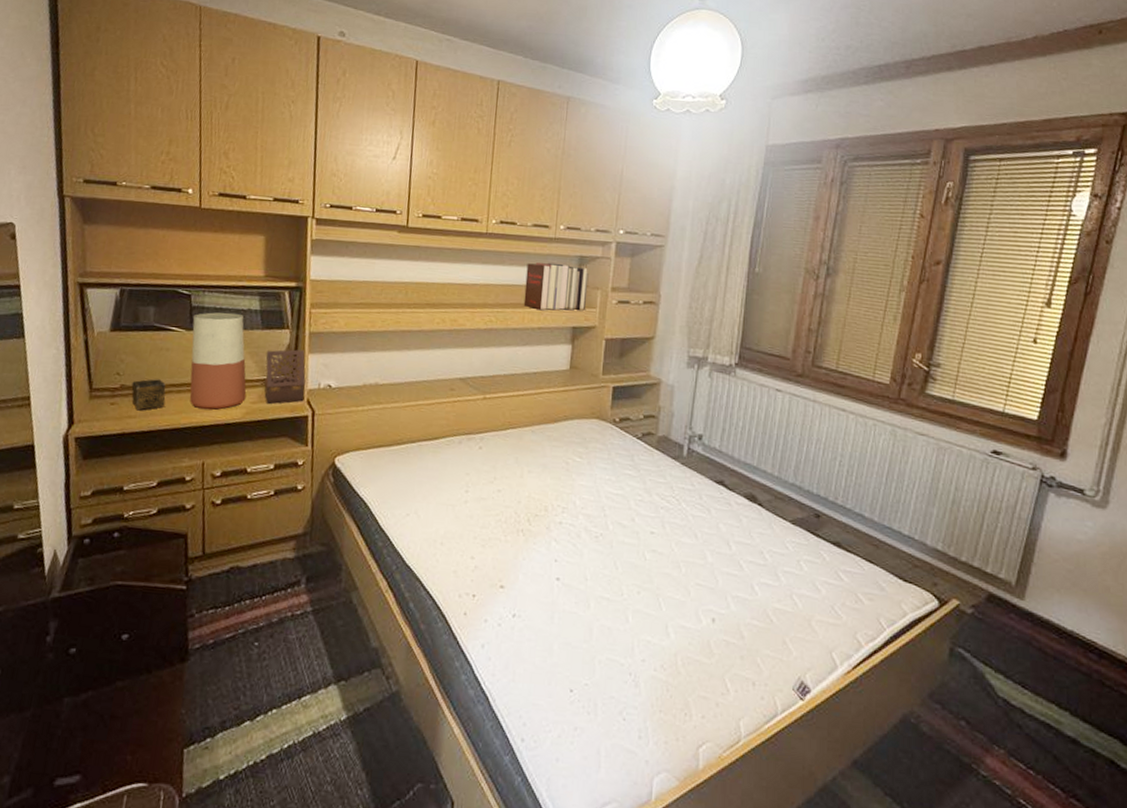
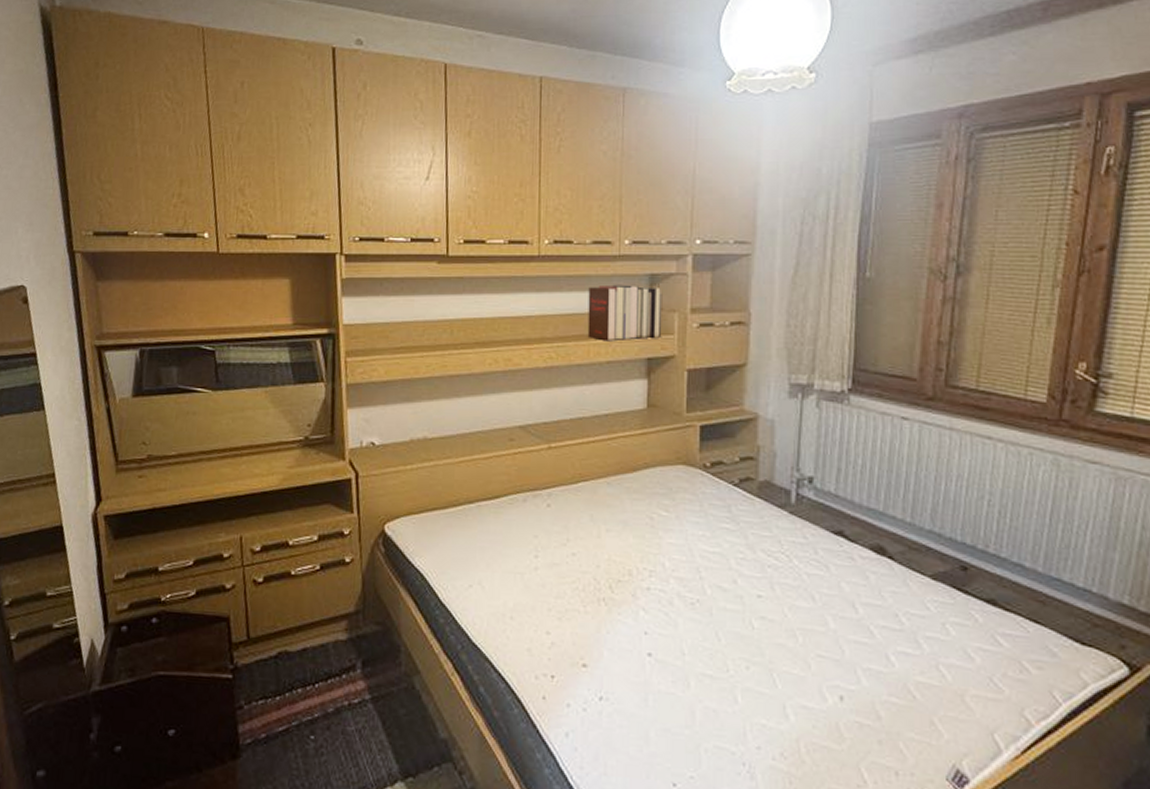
decorative box: present [131,379,166,411] -> none [159,447,196,483]
vase: present [189,312,247,410] -> none [218,367,283,477]
jewelry box: present [264,349,306,404] -> none [300,404,346,467]

